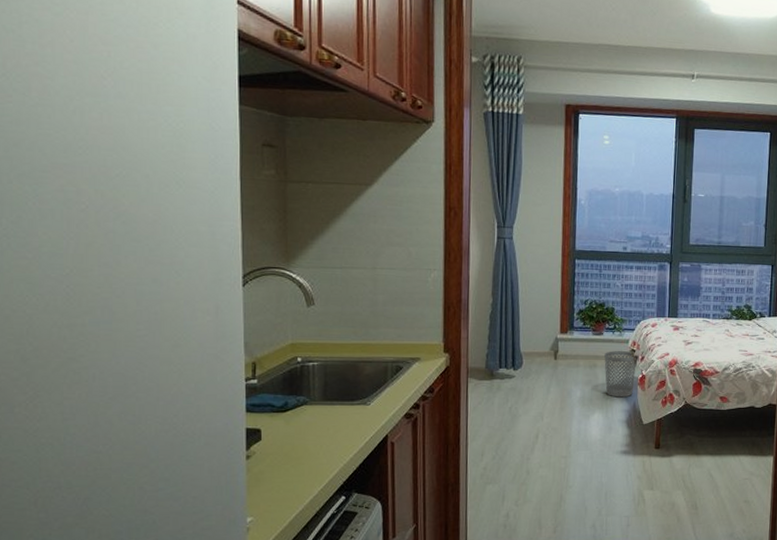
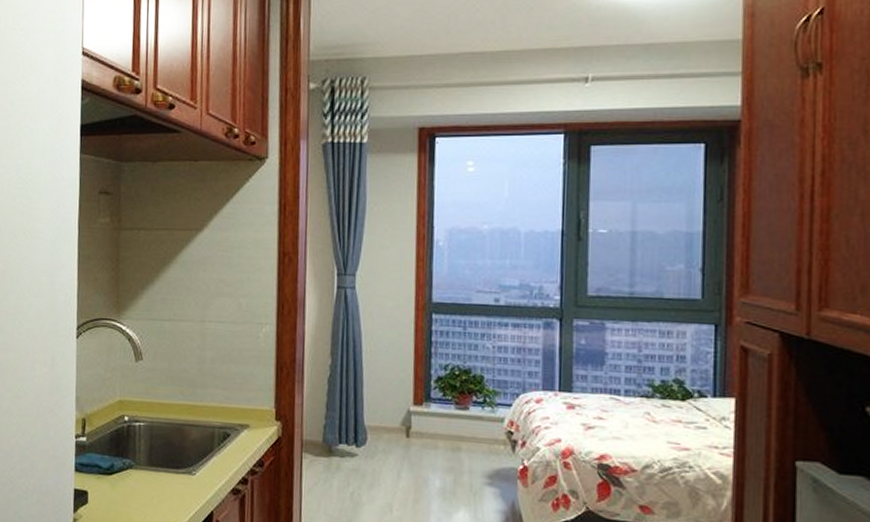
wastebasket: present [604,351,637,398] -> none [471,431,516,494]

